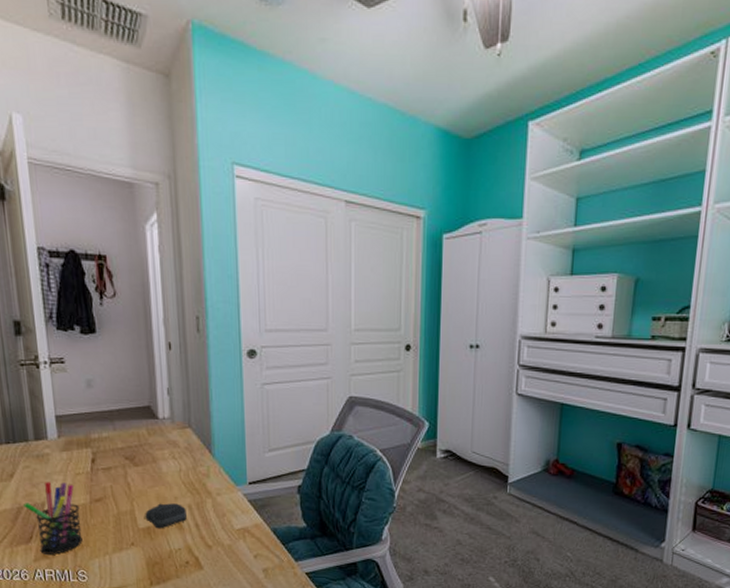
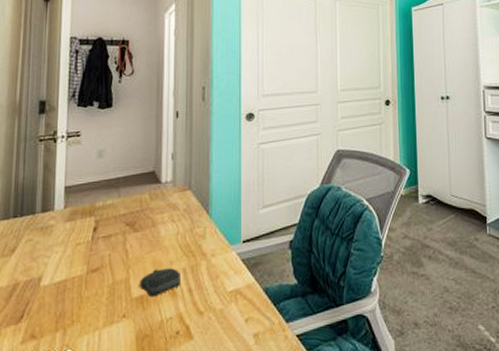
pen holder: present [22,481,83,555] -> none [19,253,75,335]

